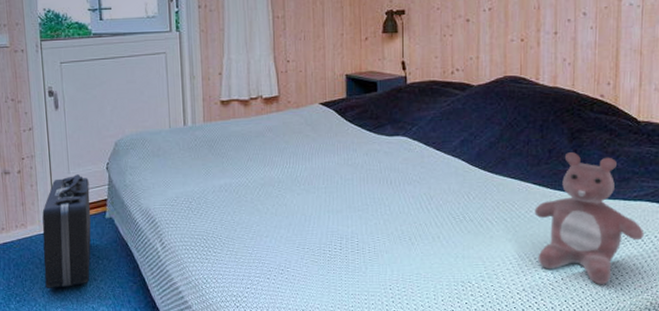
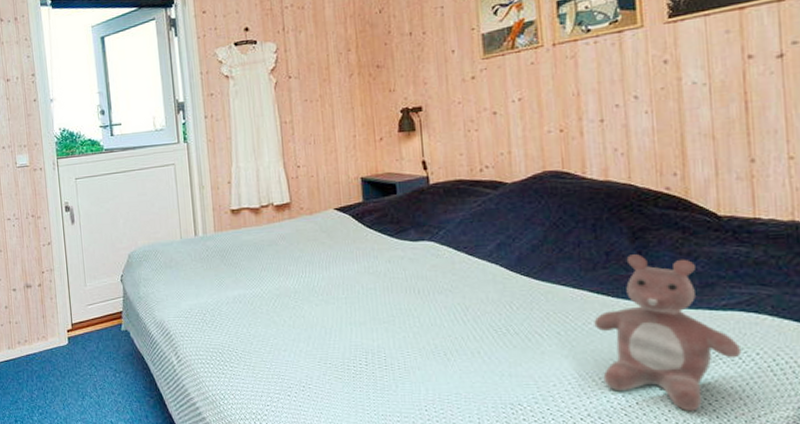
suitcase: present [42,174,91,289] -> none [61,287,108,402]

